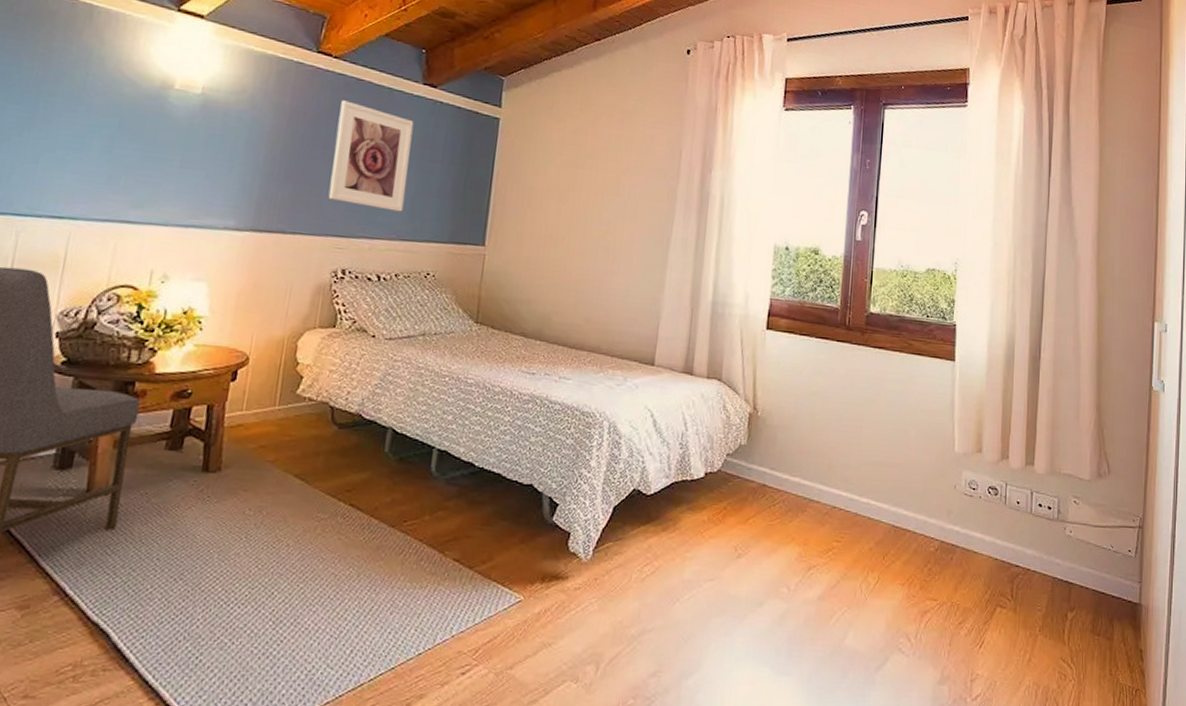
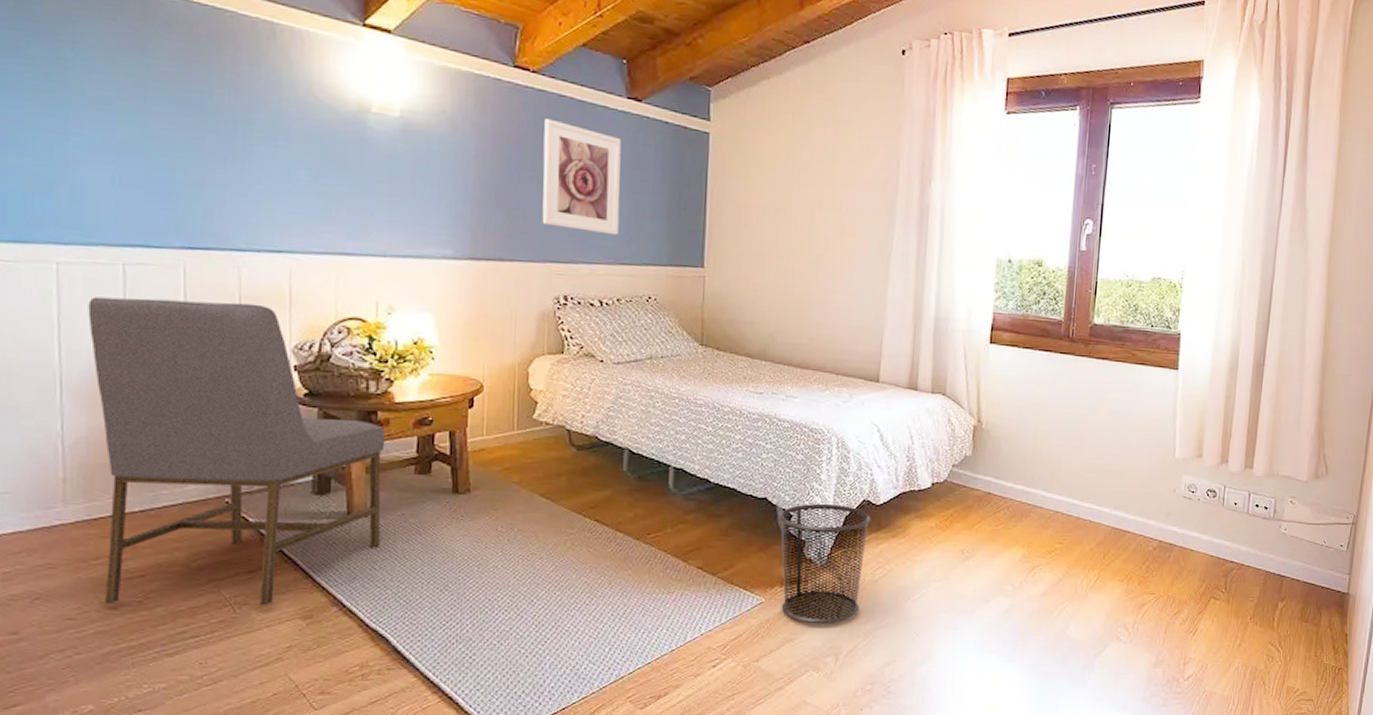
waste bin: none [540,491,641,628] -> present [779,503,871,624]

